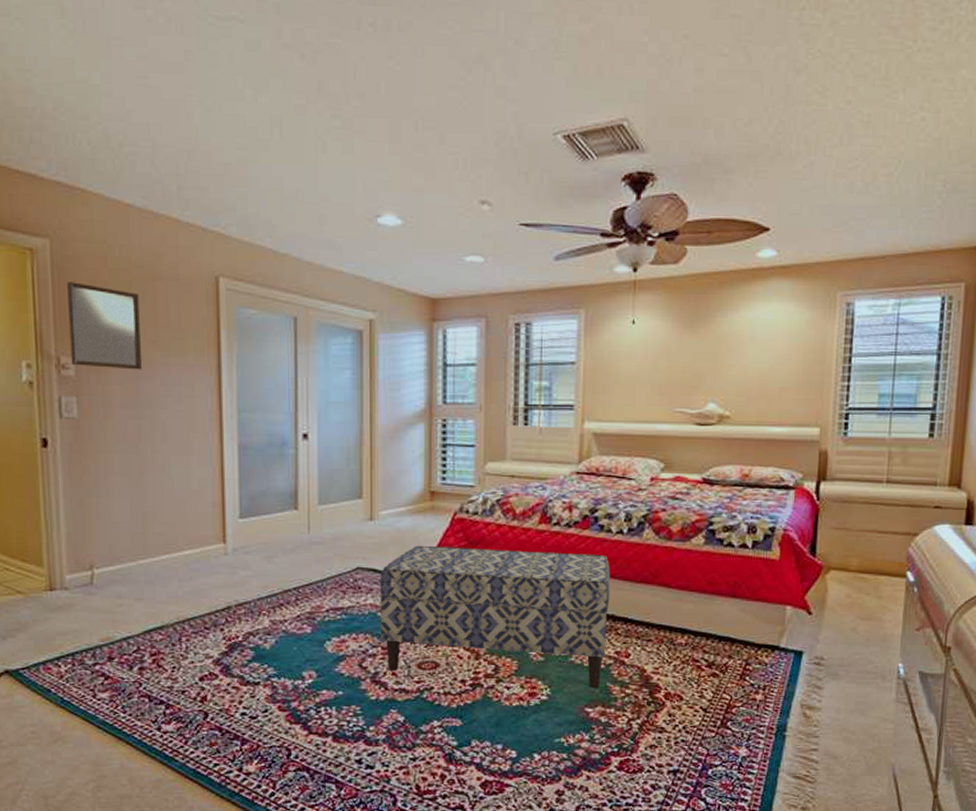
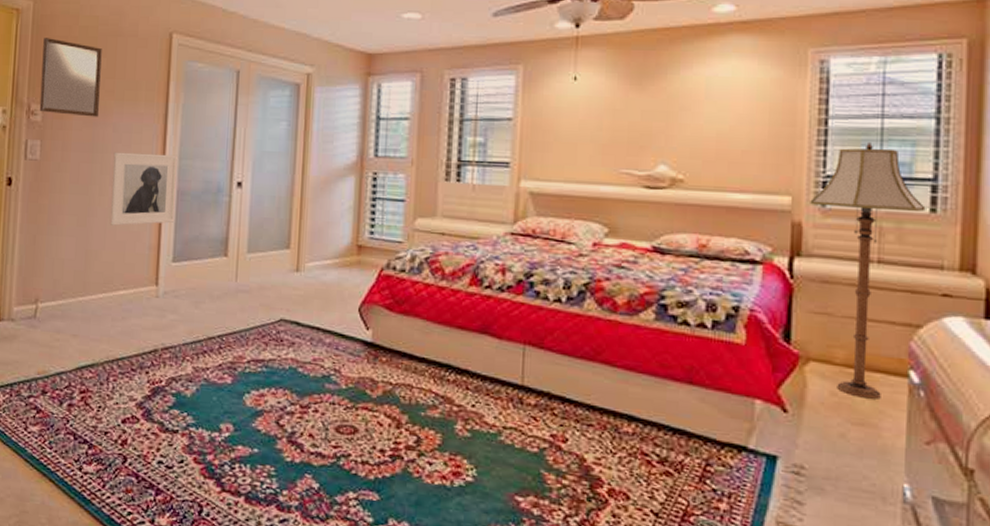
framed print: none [163,406,239,484] -> present [109,152,177,226]
bench: present [380,545,611,689] -> none [299,300,547,475]
floor lamp: none [834,376,926,597] -> present [810,141,926,399]

